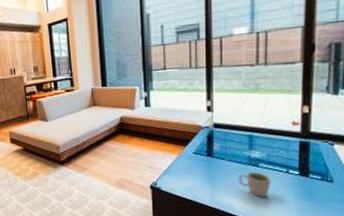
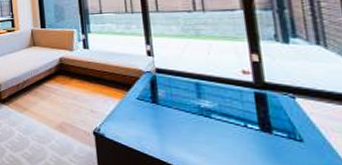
mug: present [238,171,271,197] -> none [189,123,228,154]

